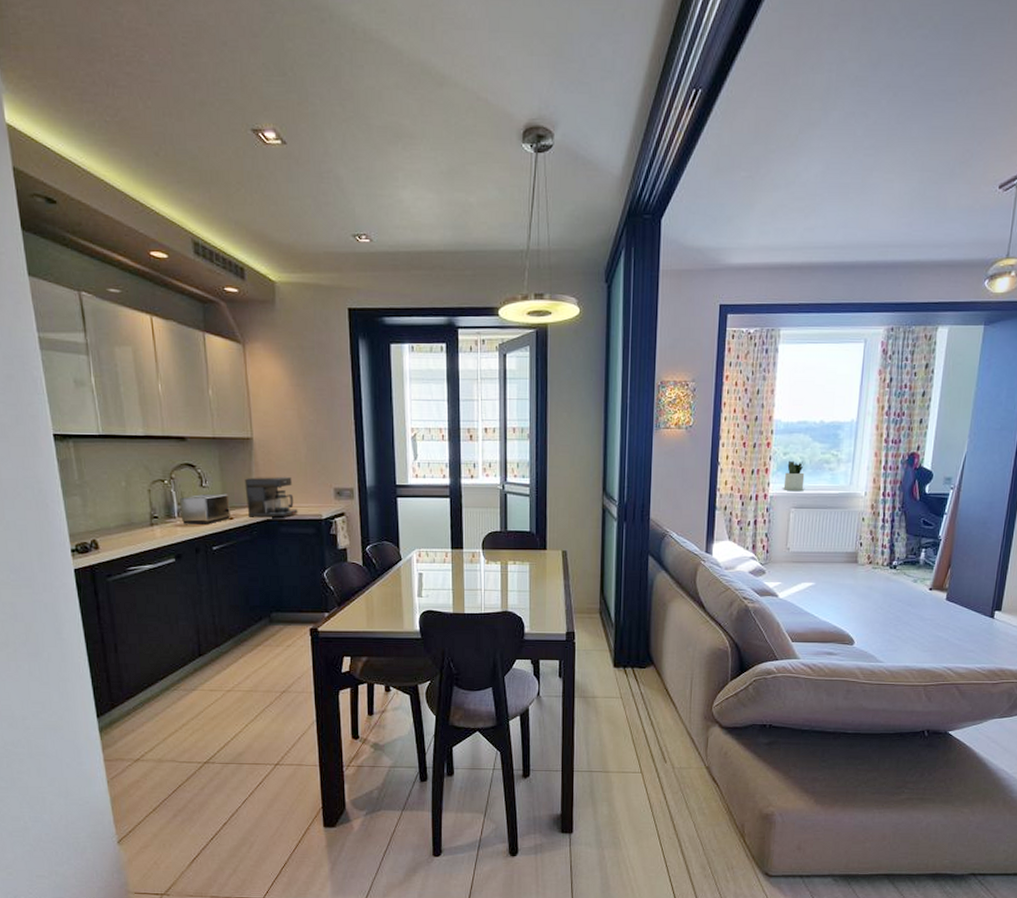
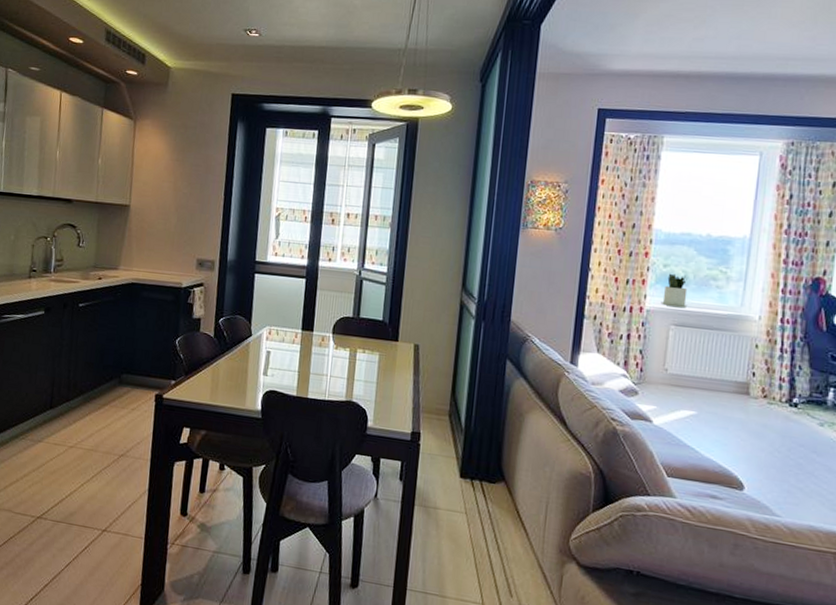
toaster: present [180,493,230,525] -> none [56,253,101,282]
coffee maker: present [244,476,298,519] -> none [115,241,161,283]

